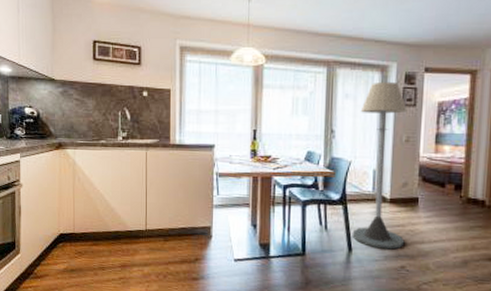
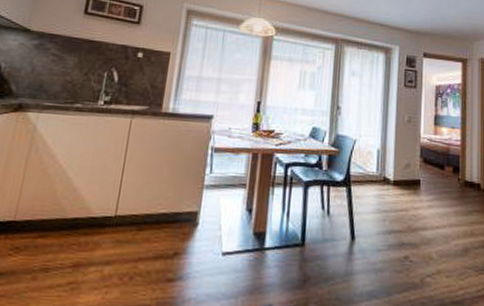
floor lamp: present [353,81,408,250] -> none [356,62,409,237]

